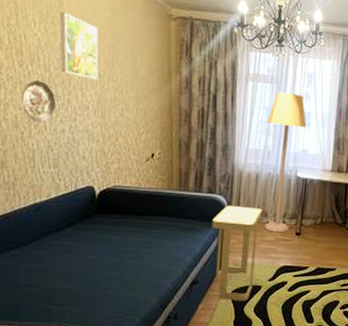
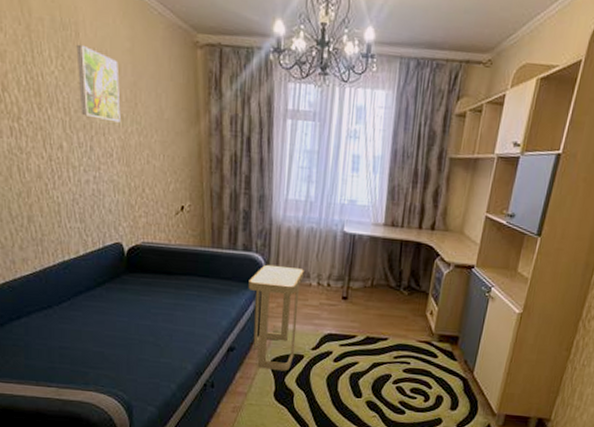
decorative plate: present [21,80,56,123] -> none [44,125,79,173]
lamp: present [264,91,307,233] -> none [307,130,355,296]

